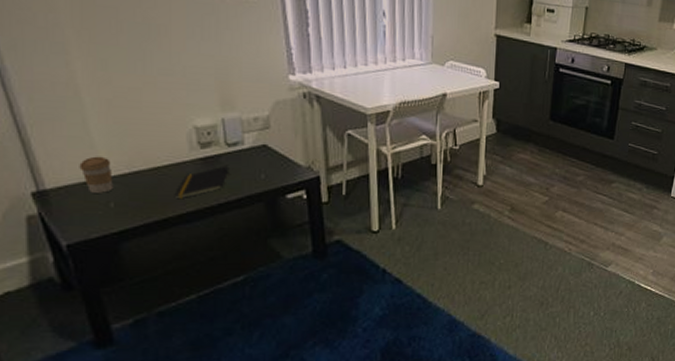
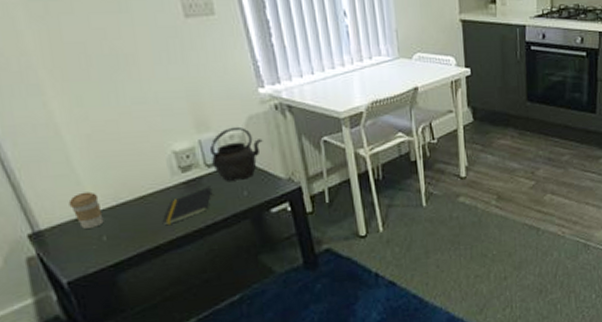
kettle: none [231,109,287,163] -> present [209,126,263,181]

